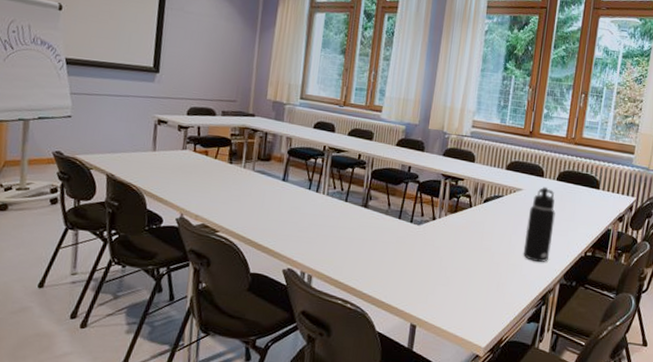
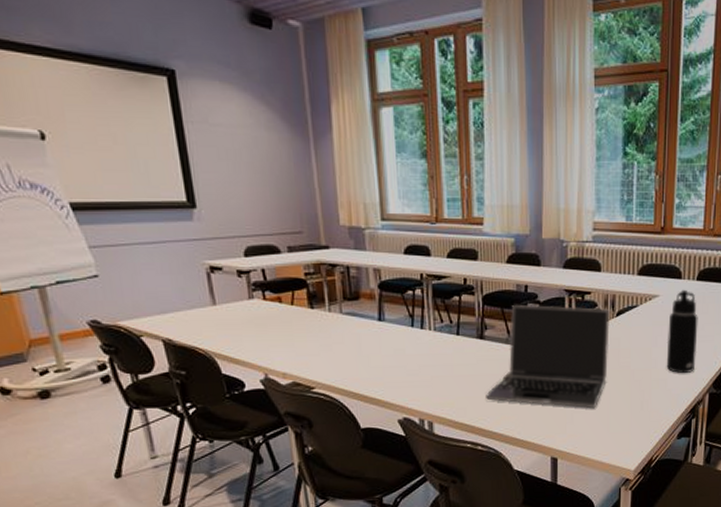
laptop: none [361,181,478,284] -> present [486,304,610,409]

